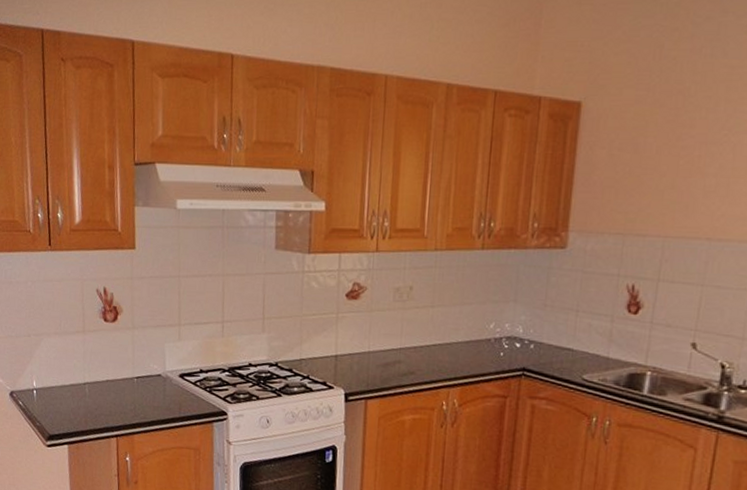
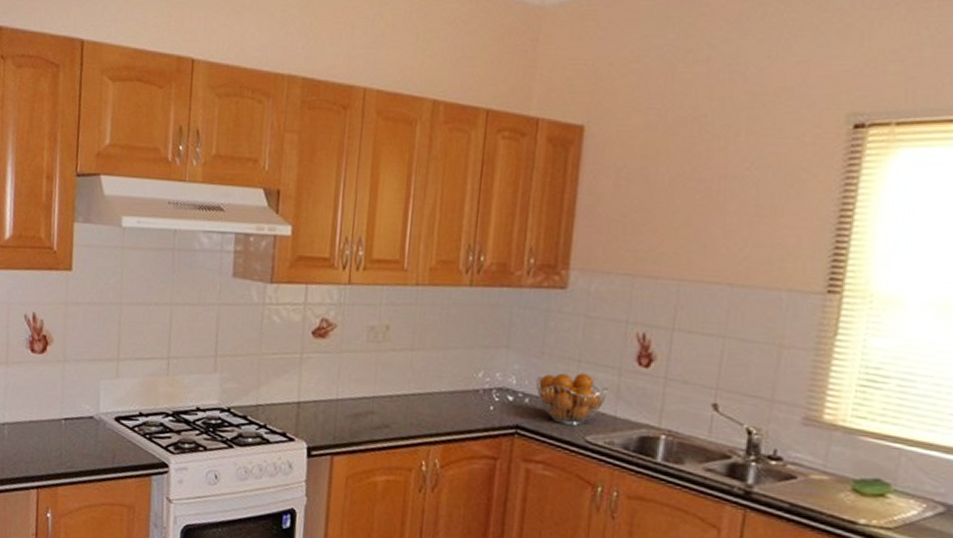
fruit basket: none [539,321,602,366] -> present [535,373,608,426]

